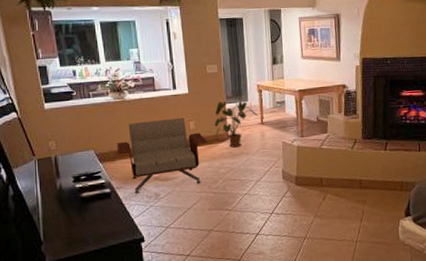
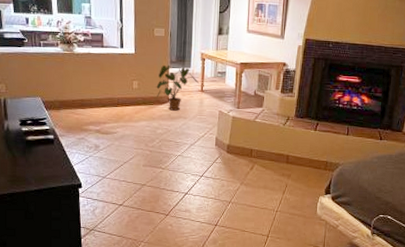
armchair: present [117,117,208,194] -> none [63,75,149,143]

